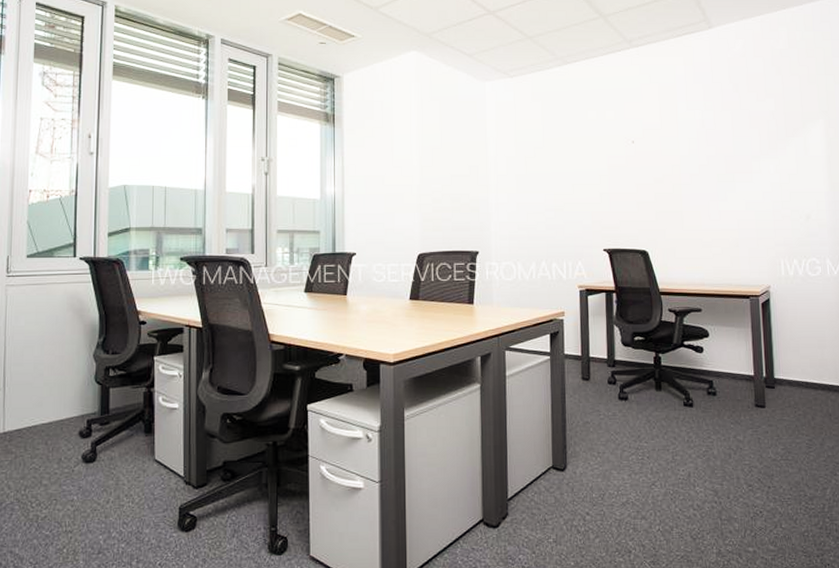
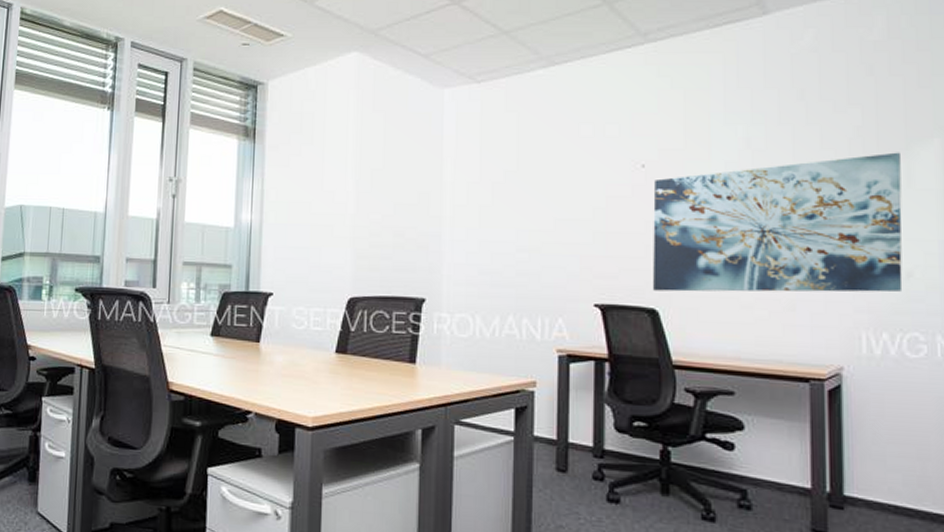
wall art: none [641,129,805,237] -> present [653,152,903,292]

